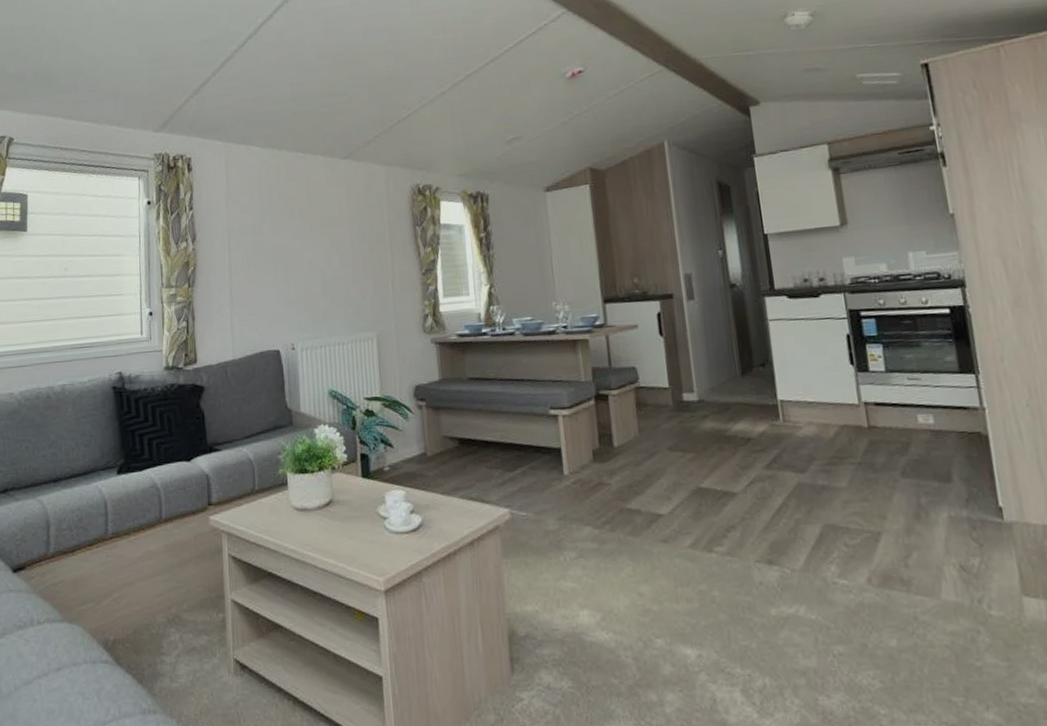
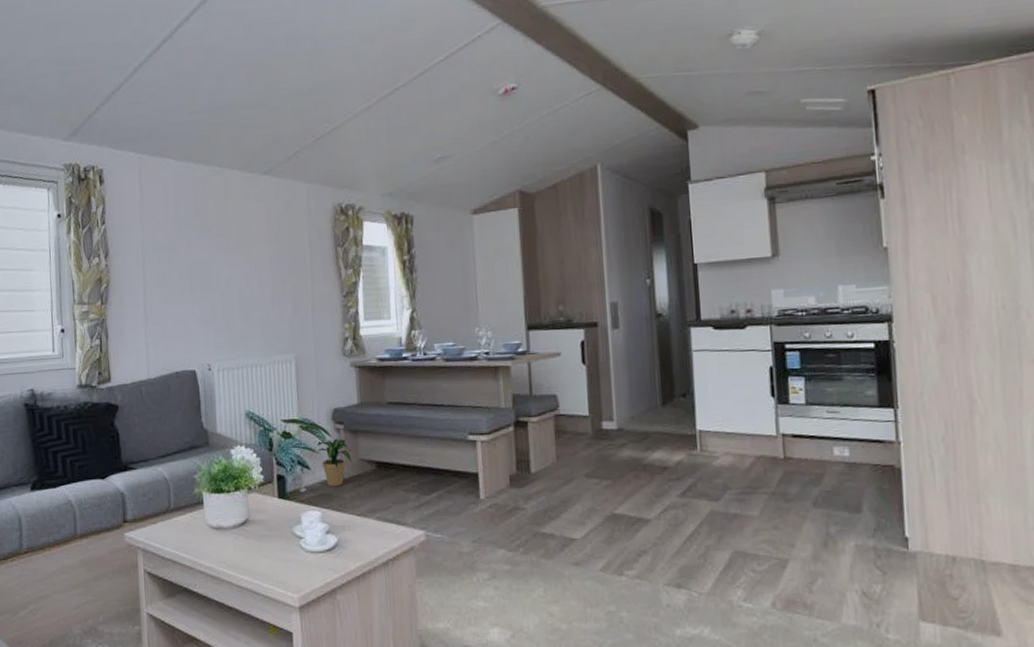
potted plant: none [392,416,434,464] -> present [309,439,352,486]

